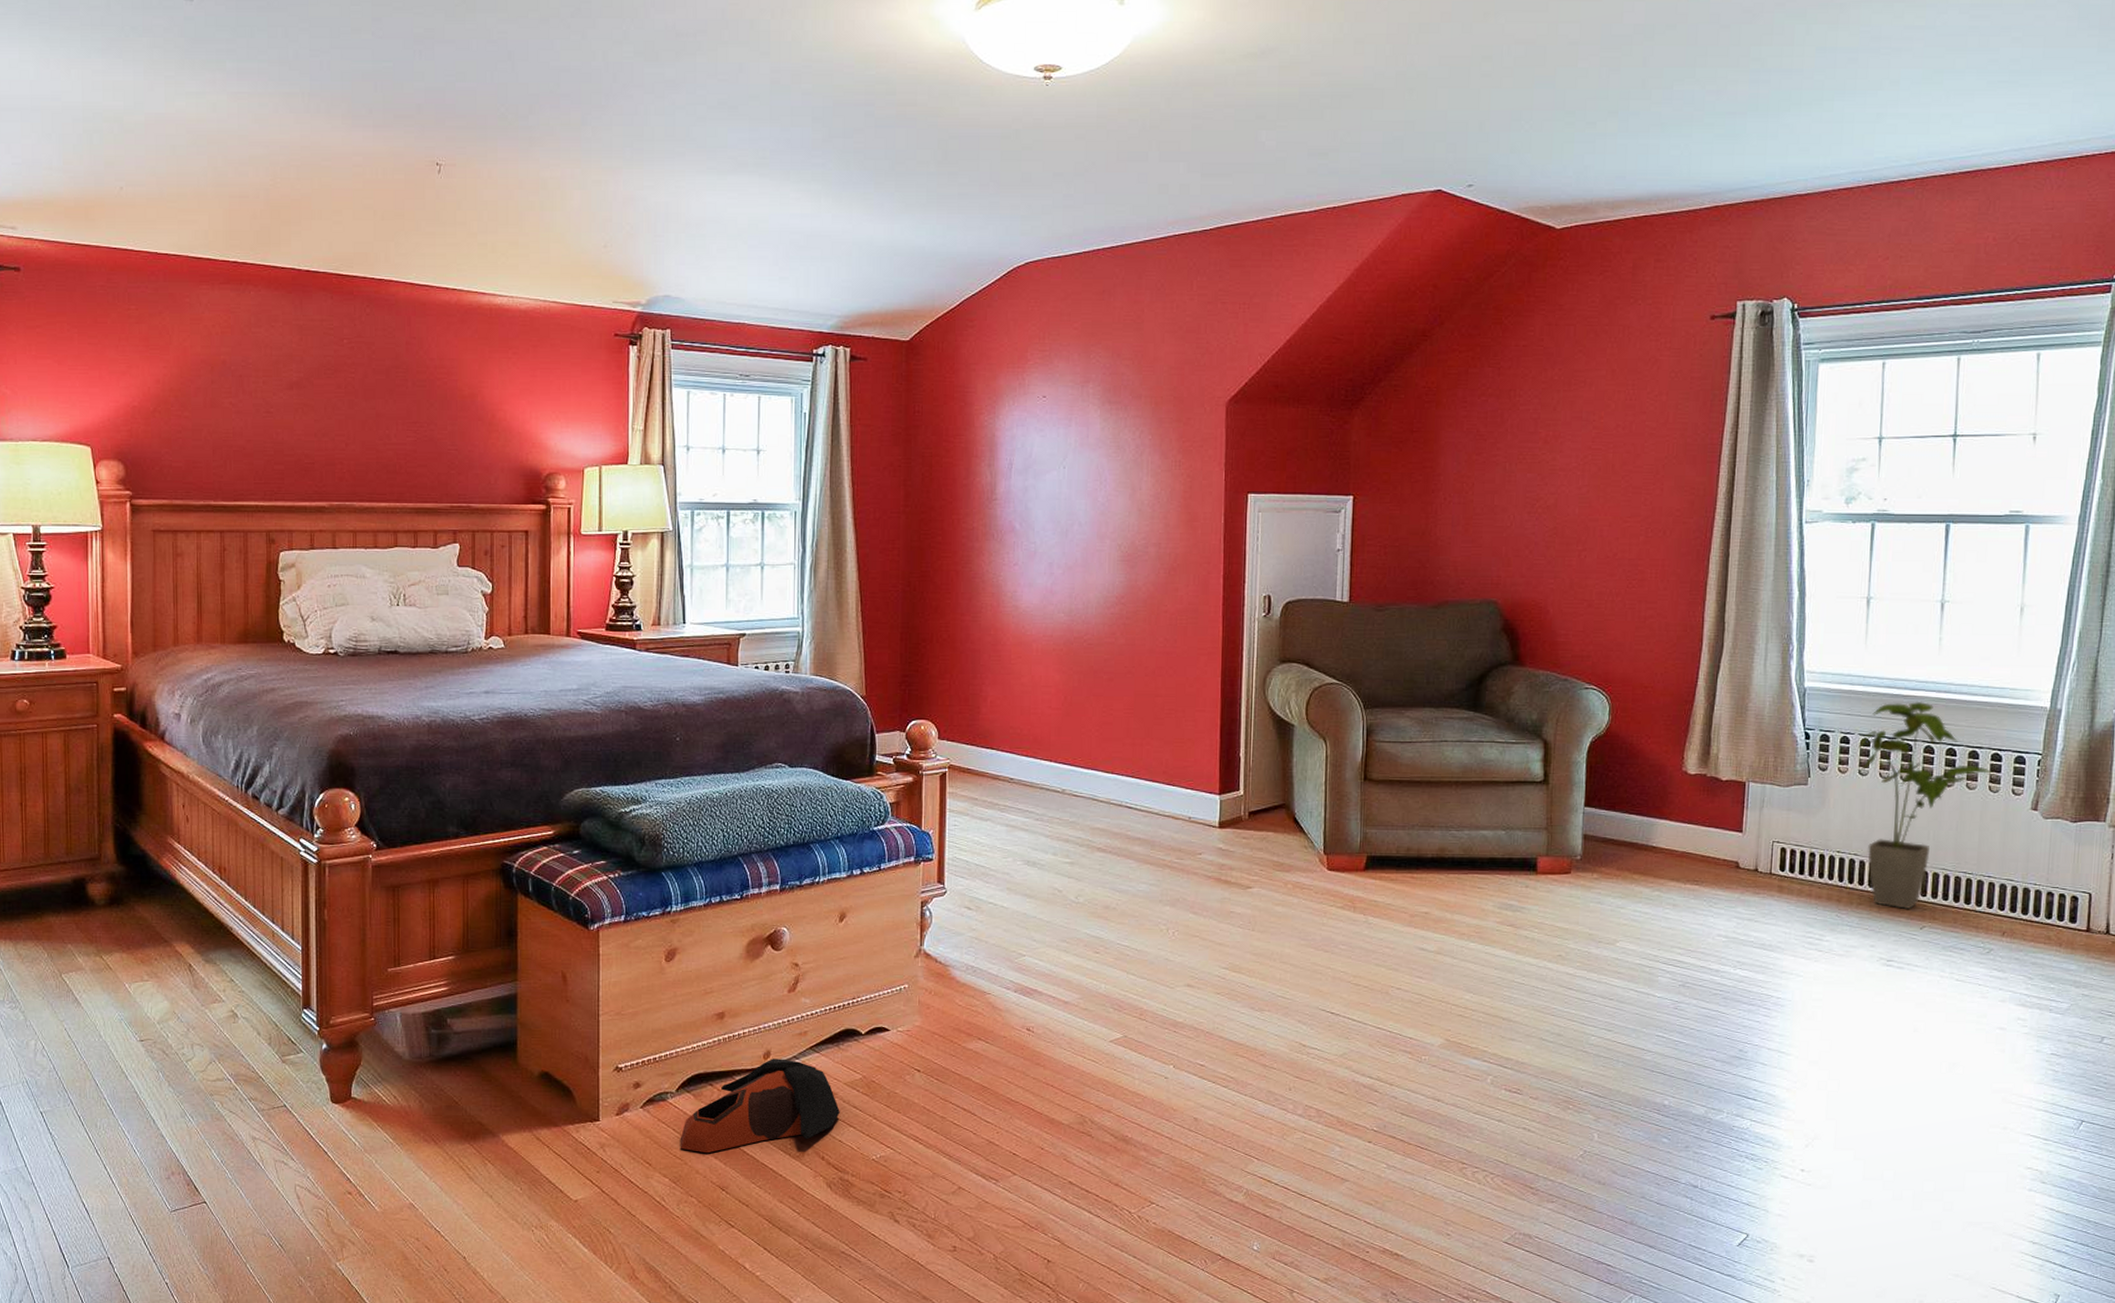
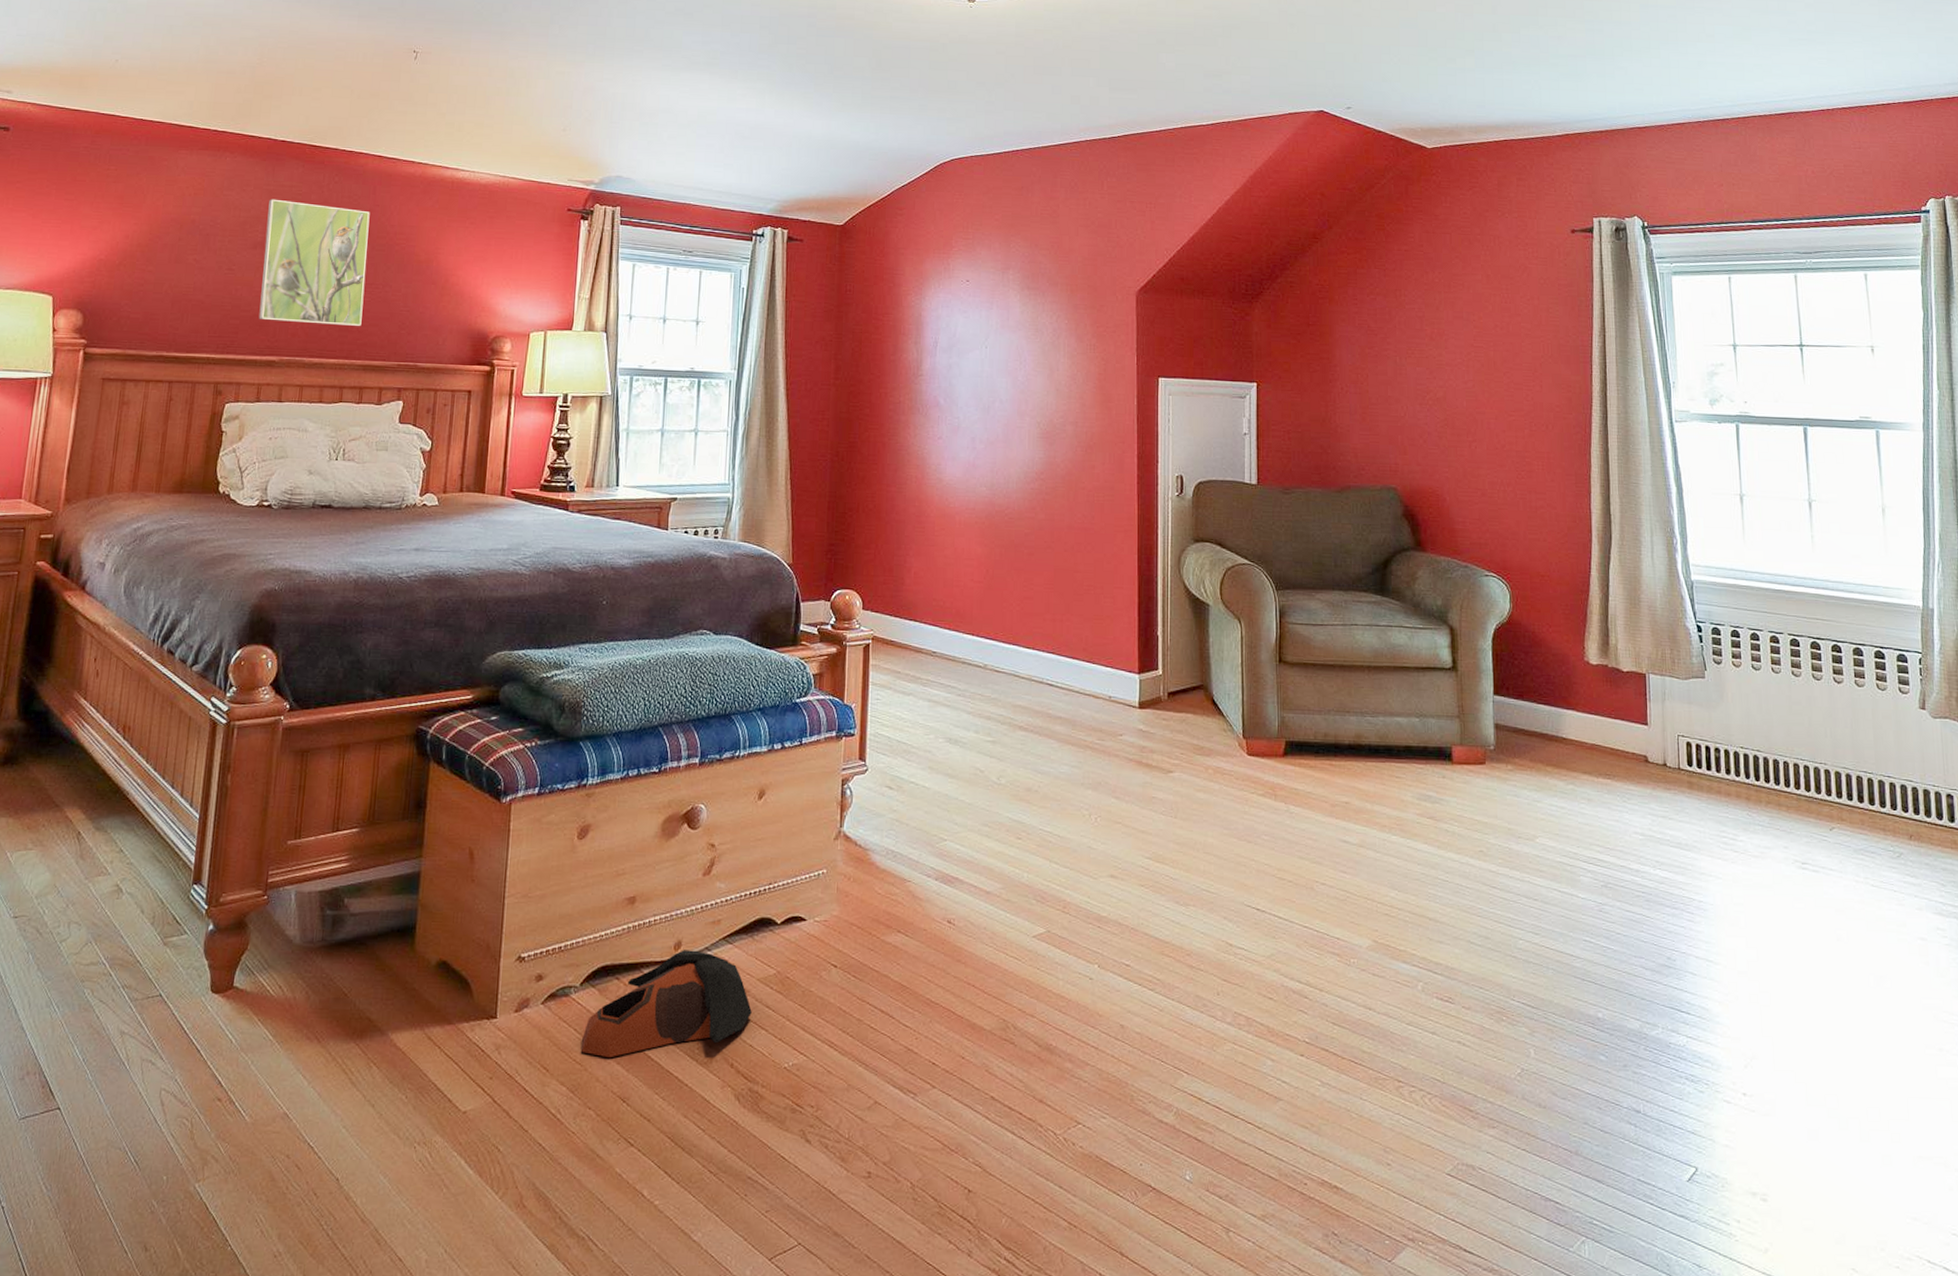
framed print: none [300,335,409,467] -> present [258,199,370,326]
house plant: present [1859,701,2001,909] -> none [1749,596,1886,809]

